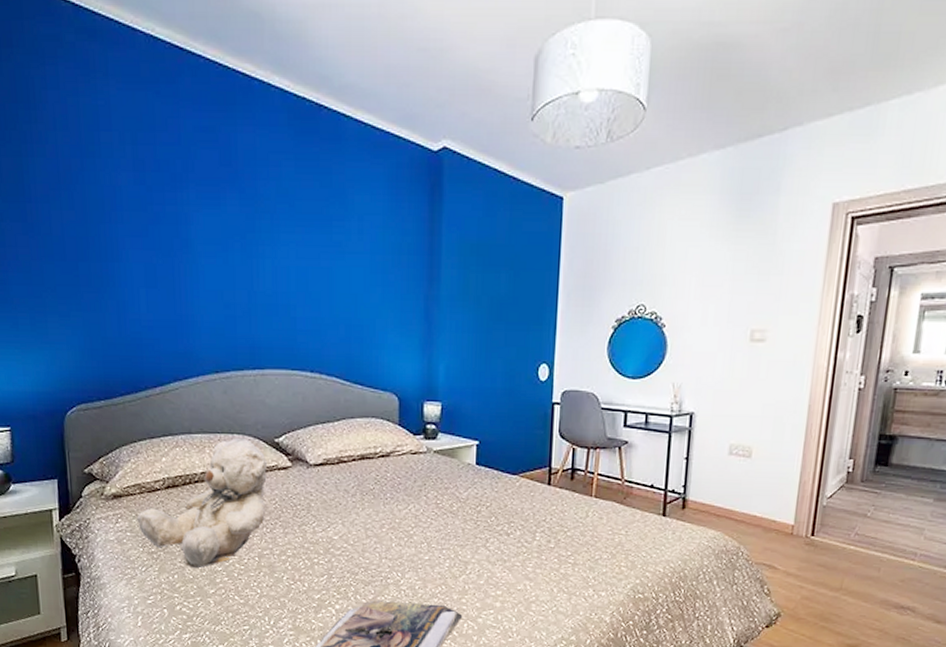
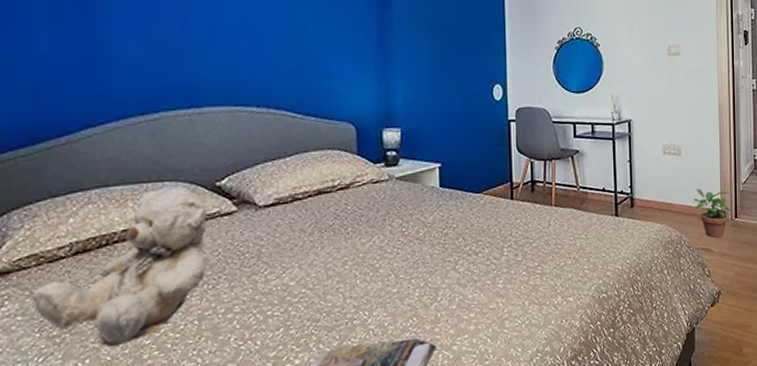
potted plant: none [760,497,810,554] -> present [694,188,731,238]

